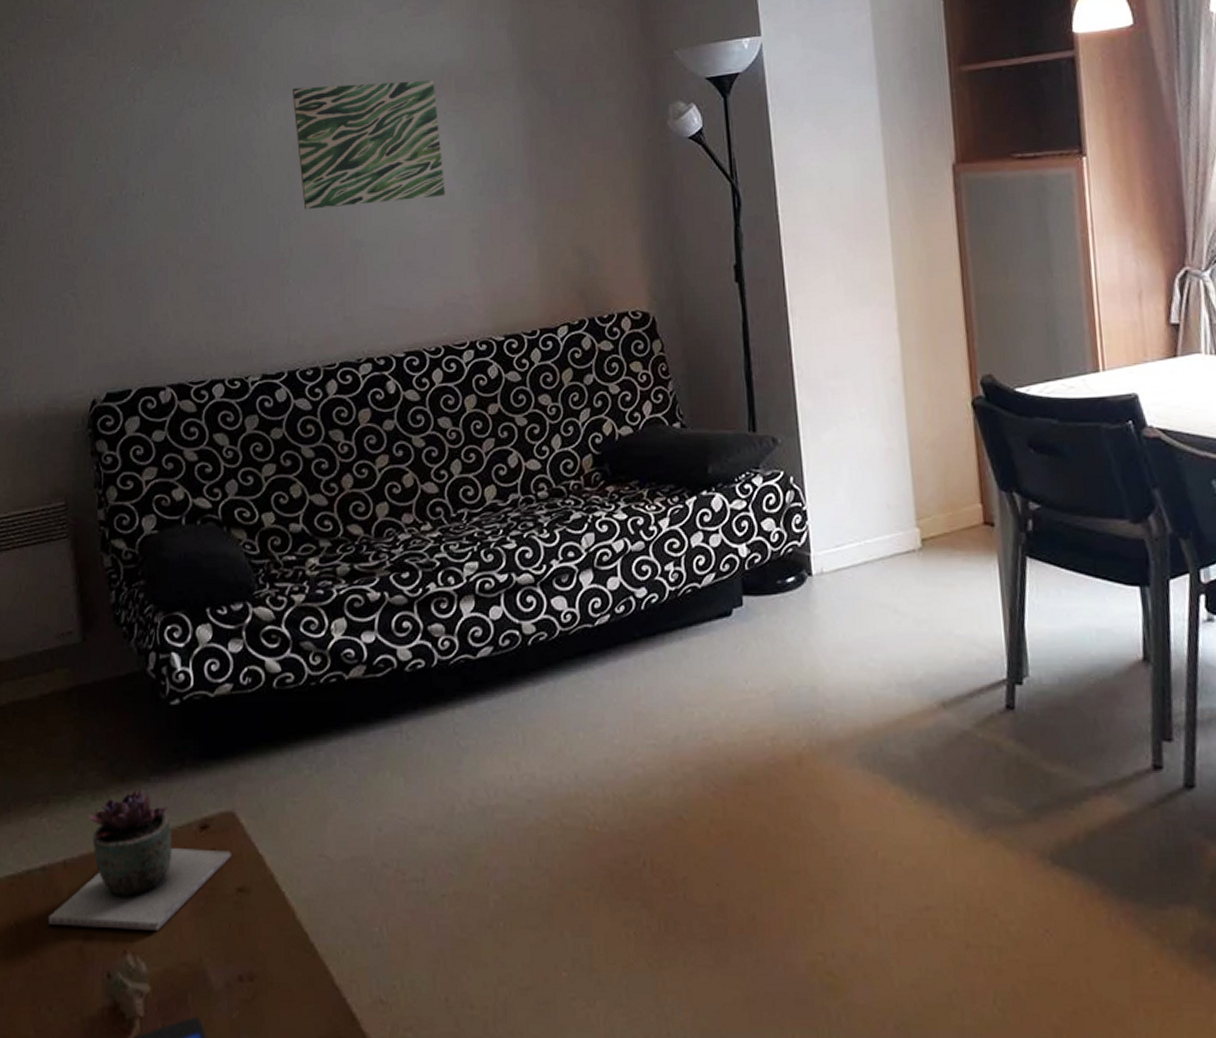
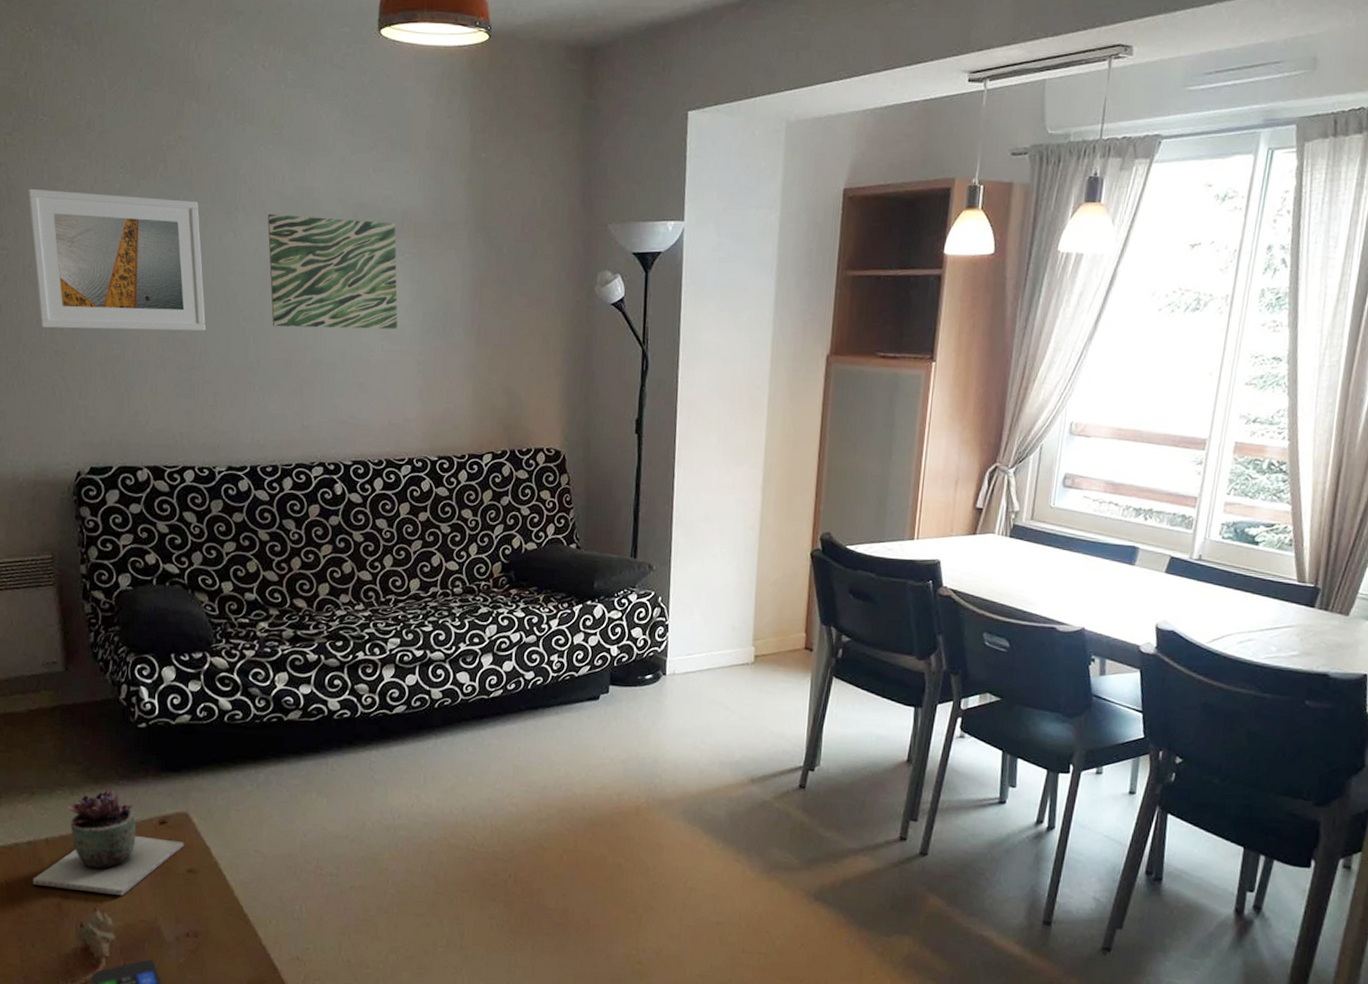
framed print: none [32,85,230,243] -> present [27,188,206,332]

